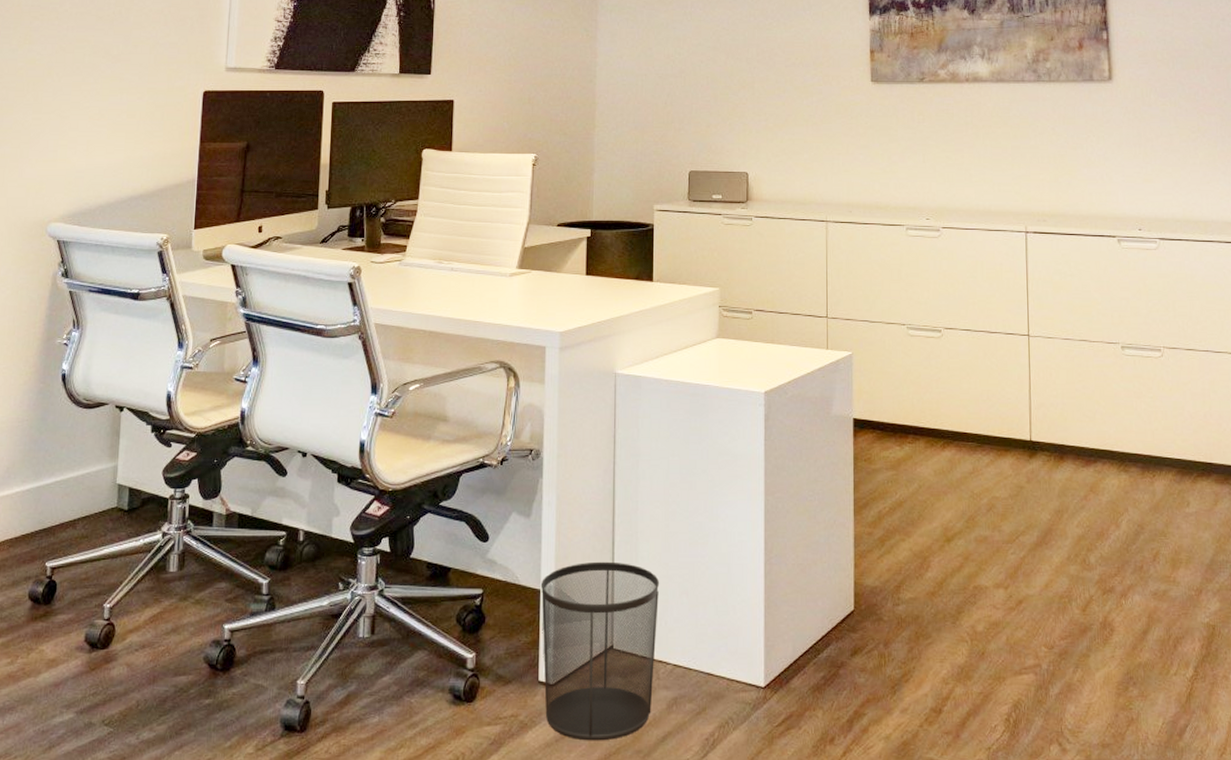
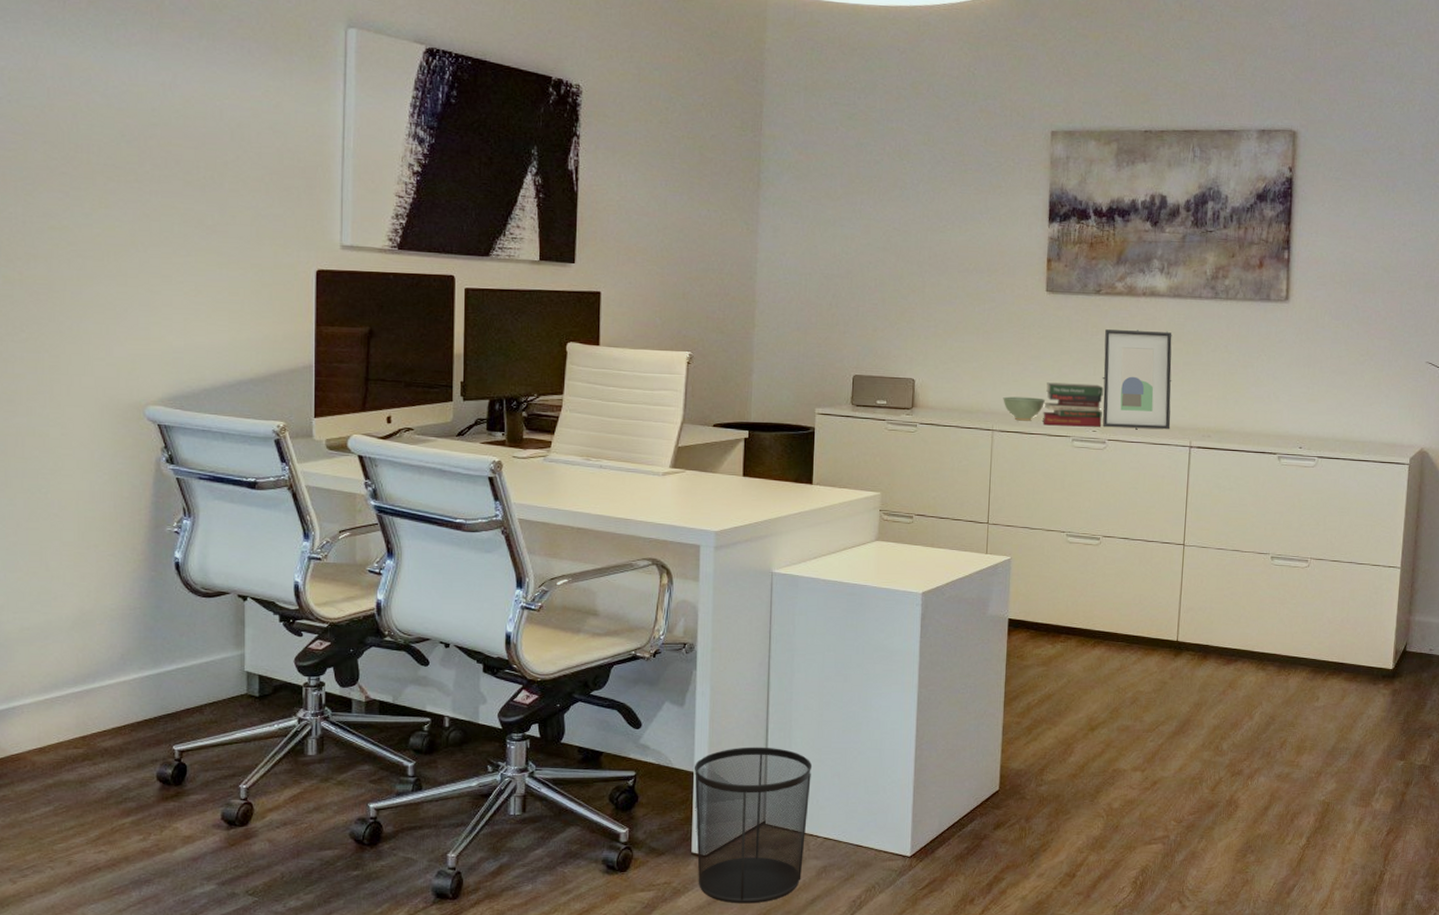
bowl: none [835,187,878,211] -> present [1003,396,1046,421]
books: none [875,171,935,215] -> present [1042,382,1104,427]
picture frame: none [931,115,1004,216] -> present [1102,329,1172,430]

